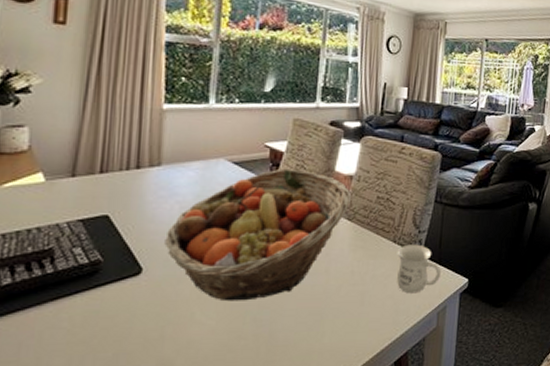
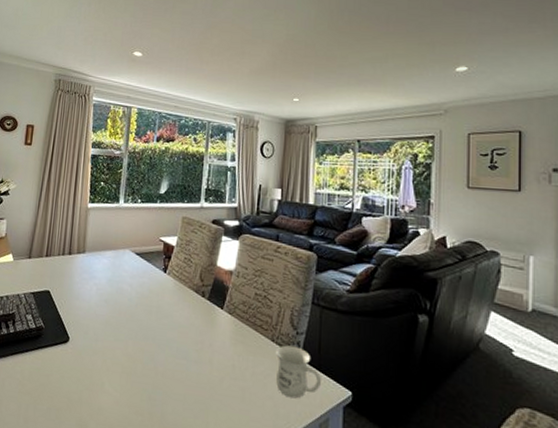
fruit basket: present [165,168,351,302] -> none [85,261,231,379]

